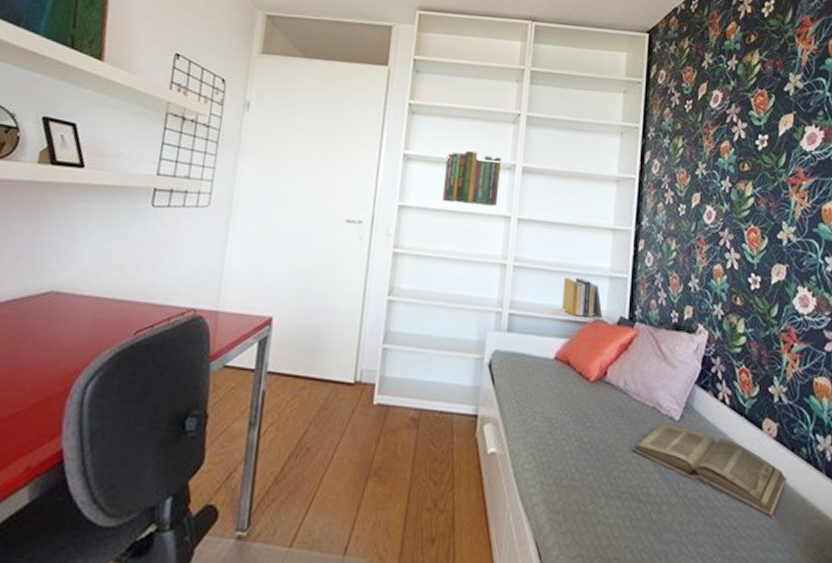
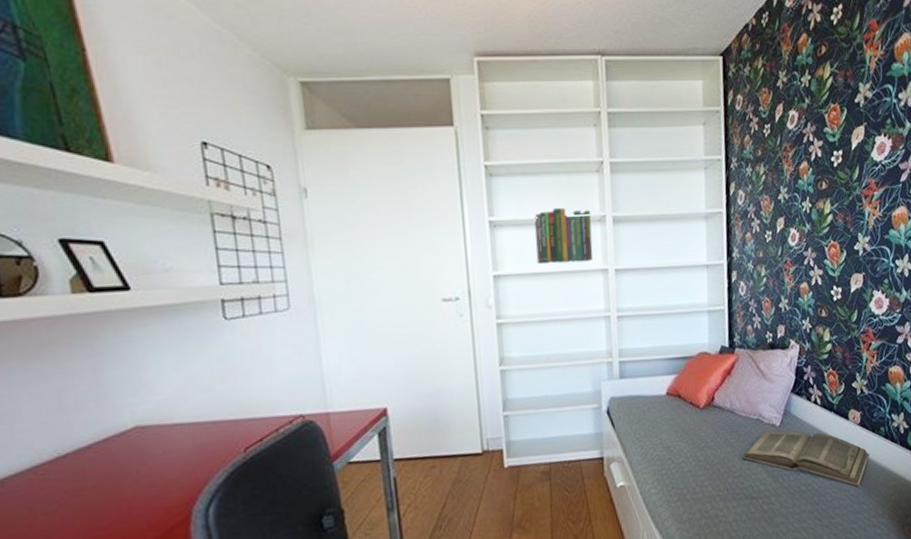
books: present [562,277,603,318] -> none [666,316,706,353]

